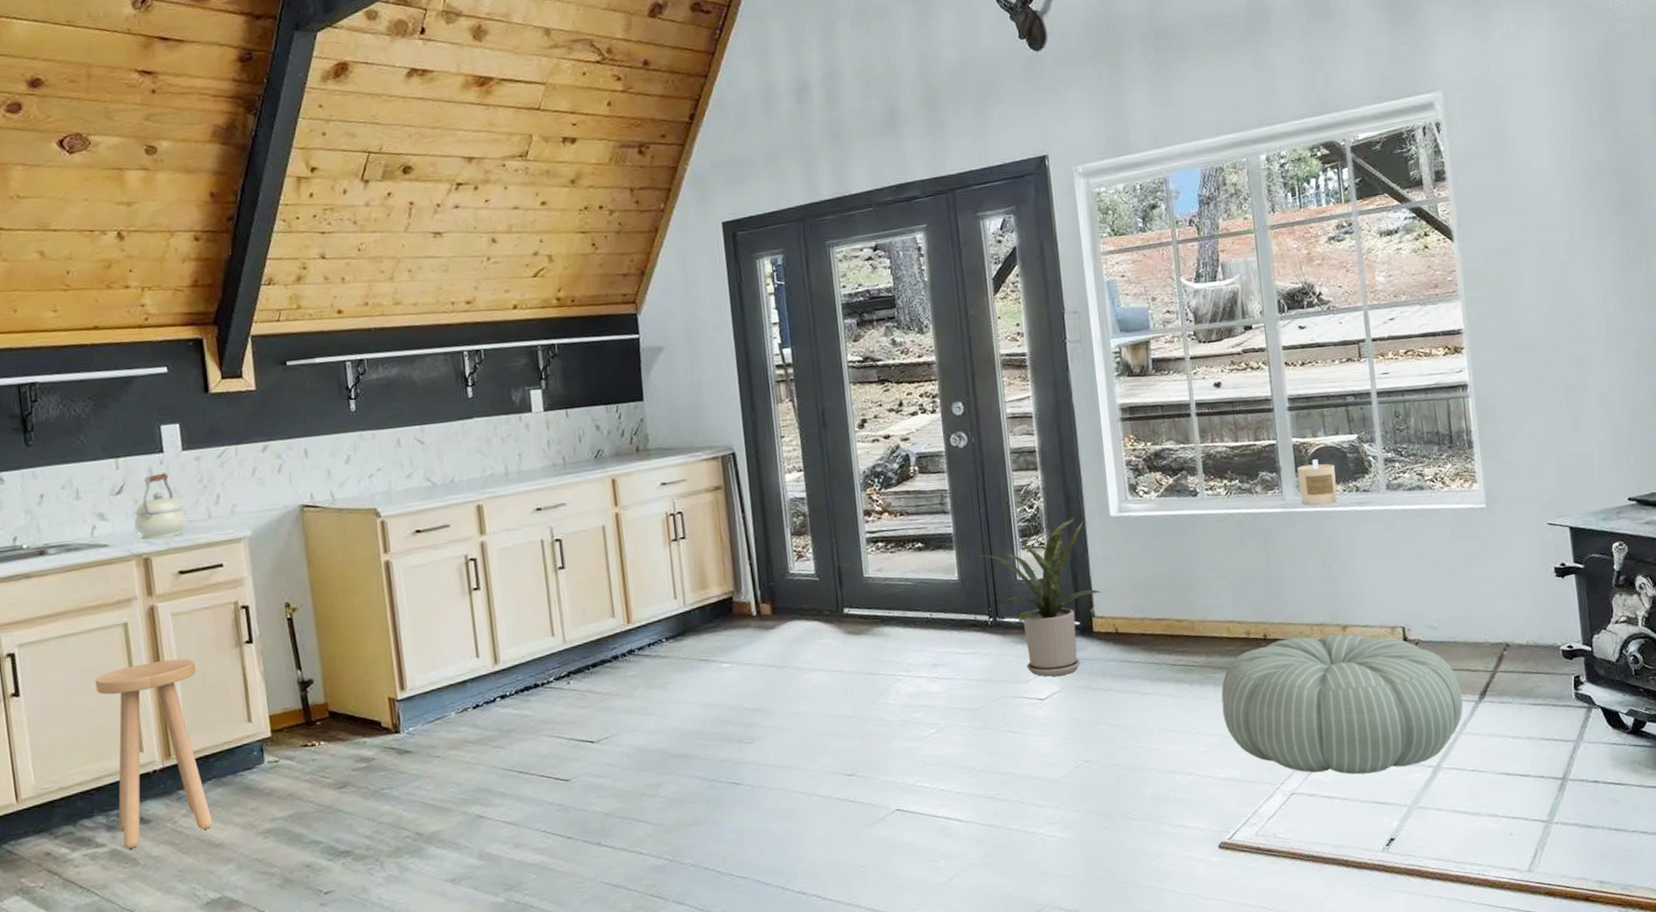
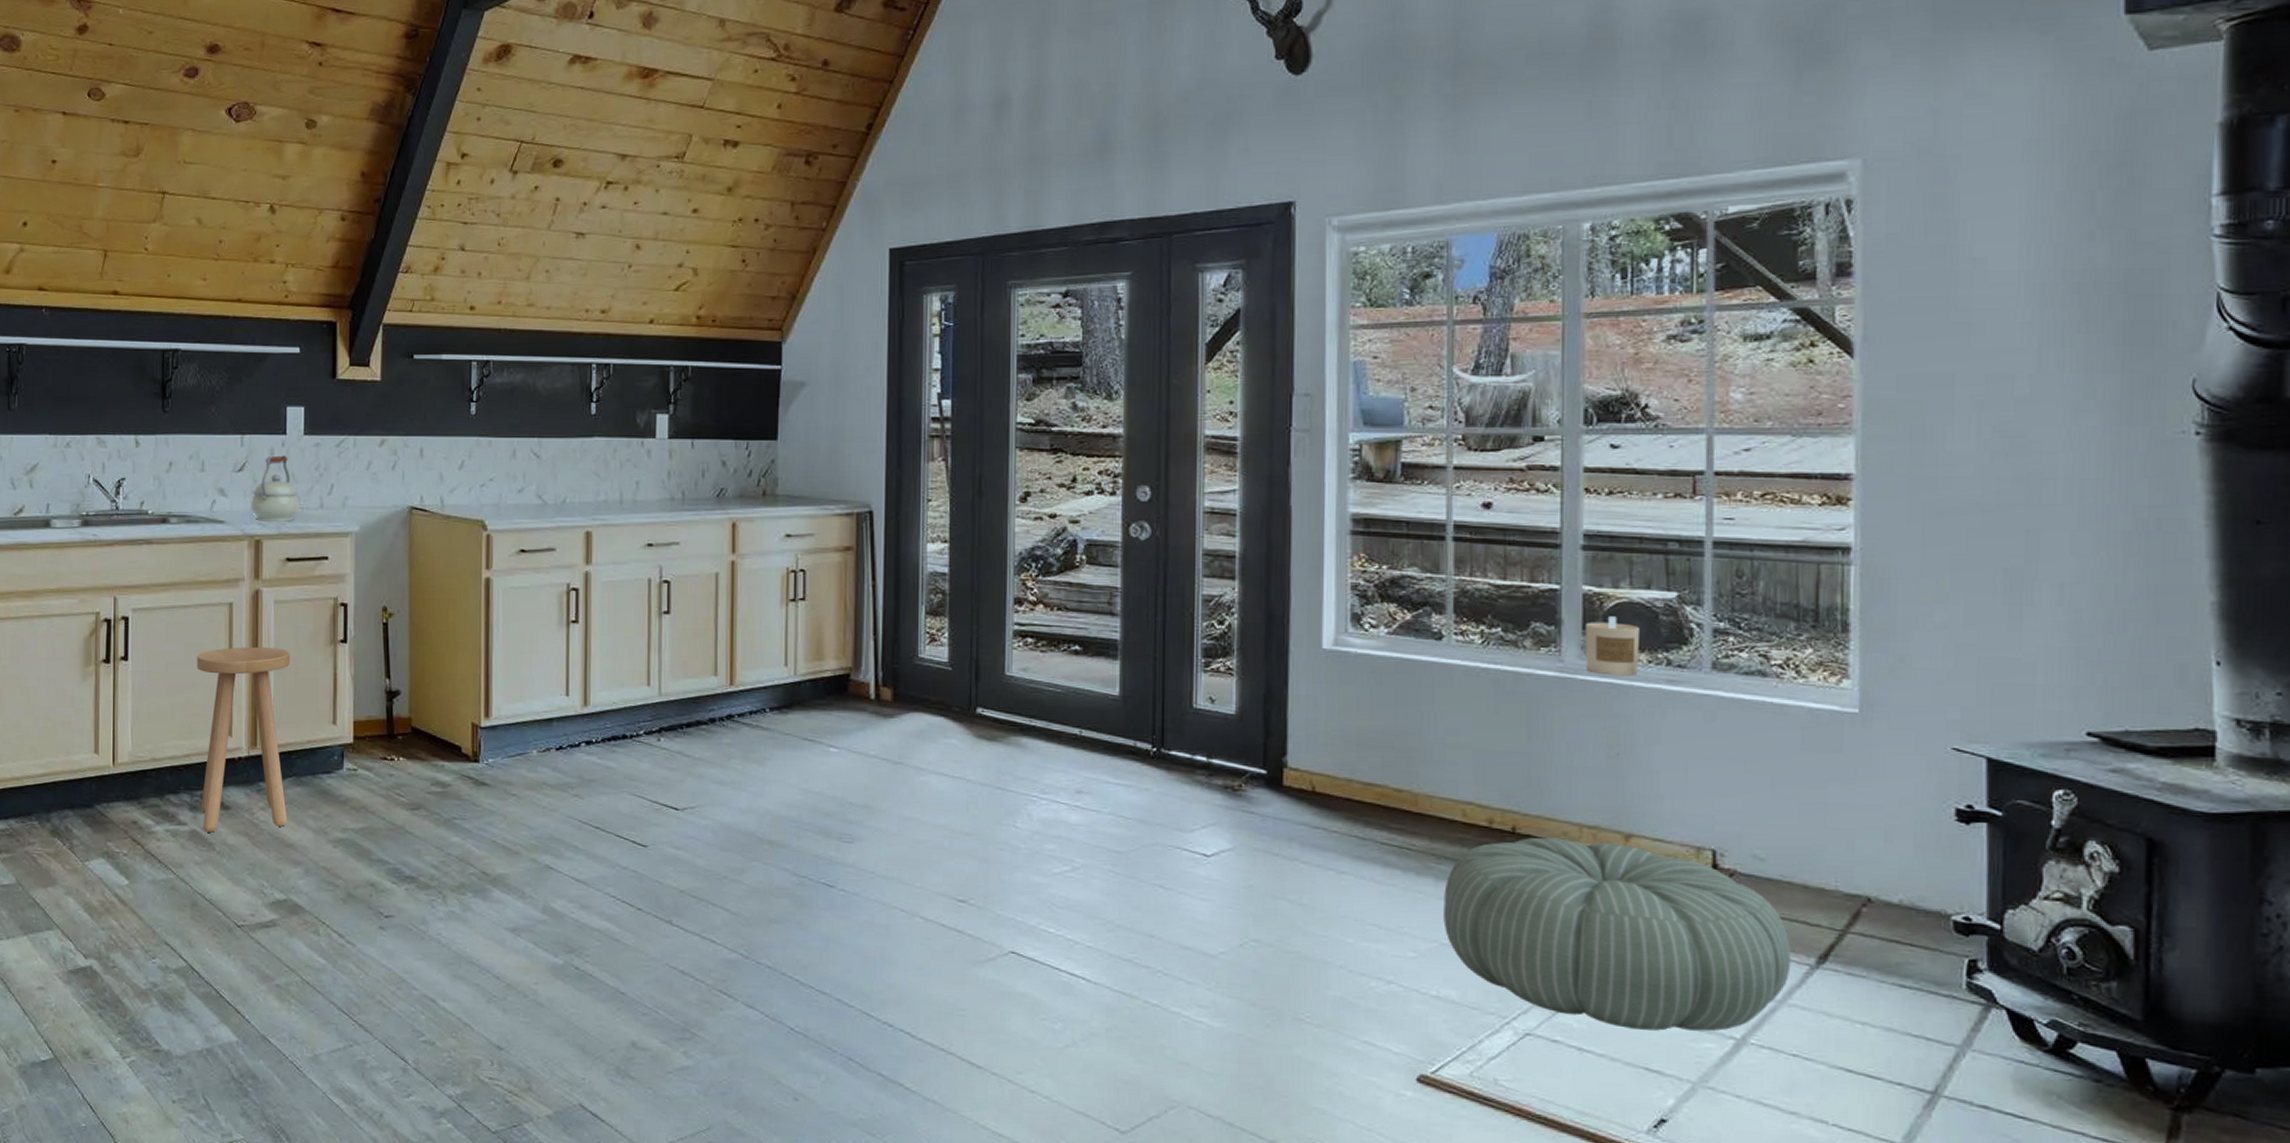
house plant: present [978,518,1102,677] -> none [1147,644,1301,831]

